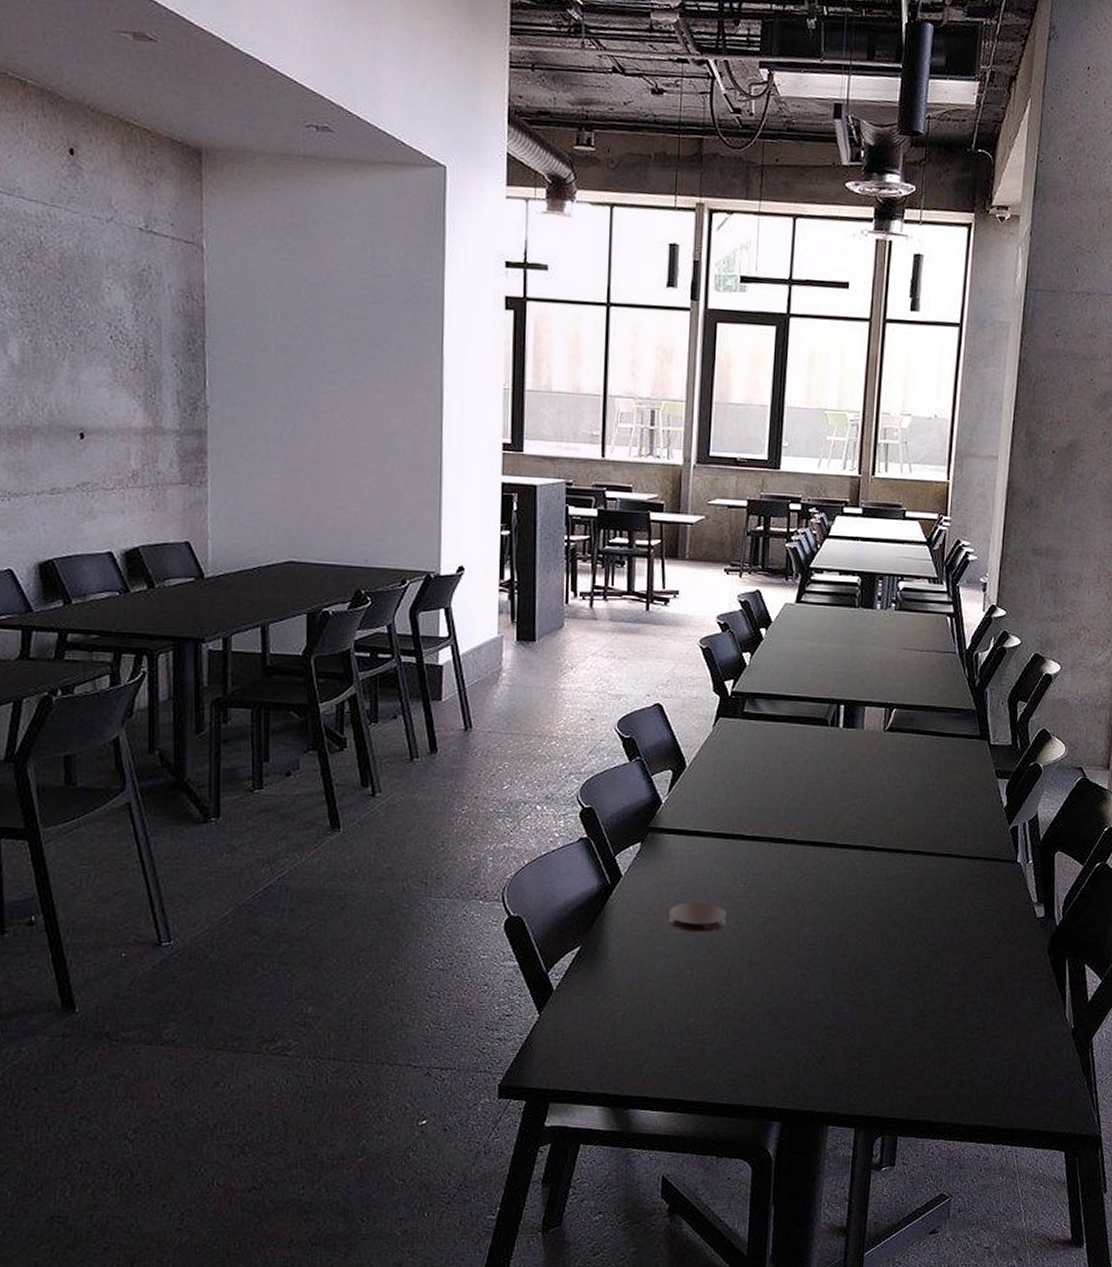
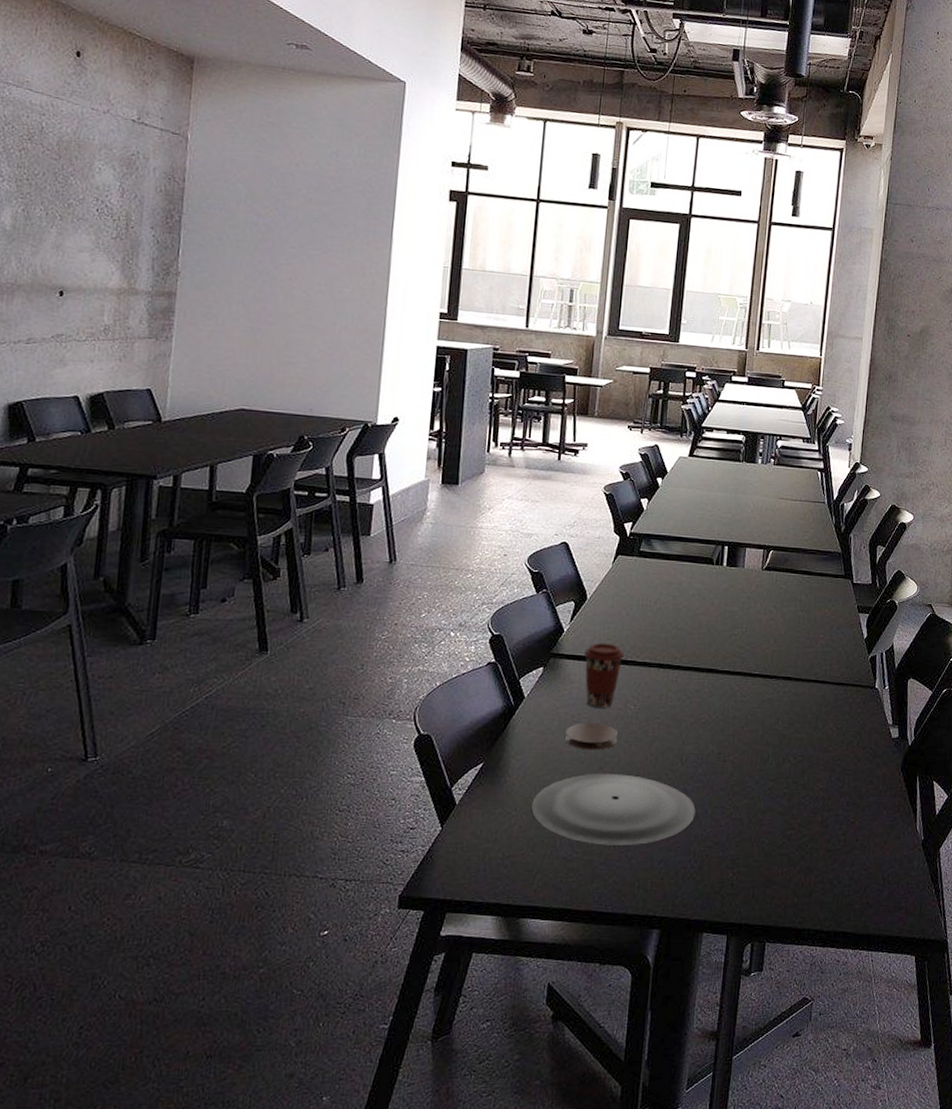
plate: none [635,956,816,1034] -> present [531,773,696,845]
coffee cup: none [685,815,730,887] -> present [583,642,624,708]

